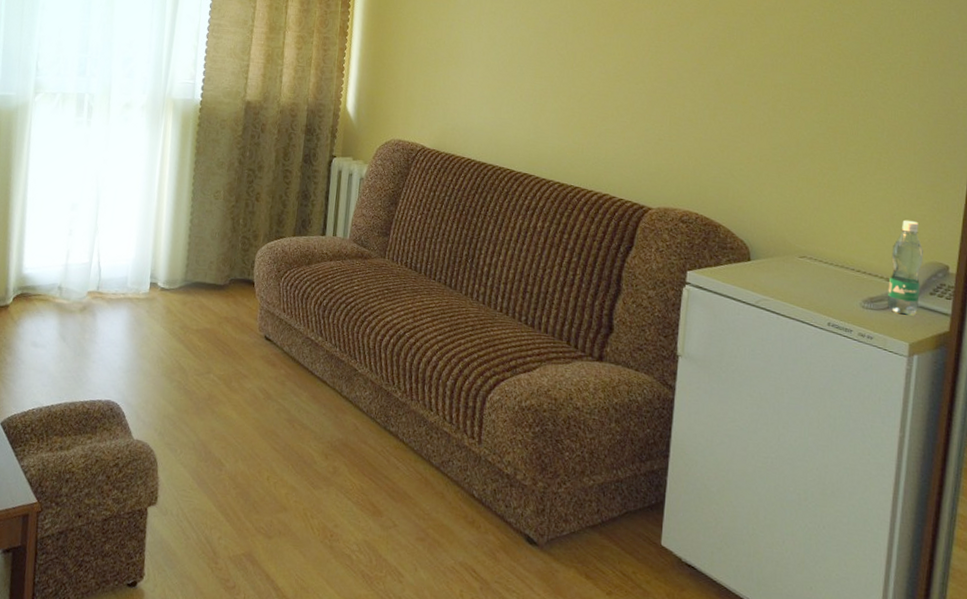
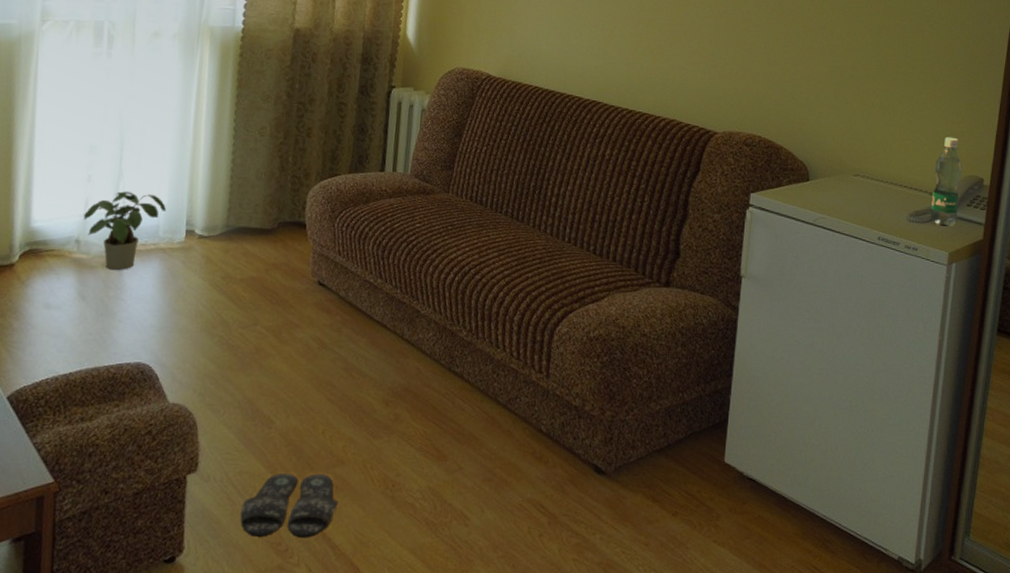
potted plant: none [65,245,134,316] -> present [83,191,167,270]
slippers: none [193,513,282,577] -> present [240,472,339,538]

